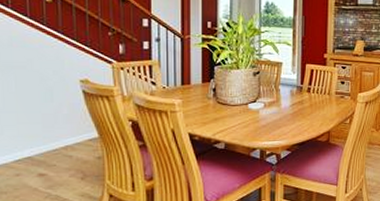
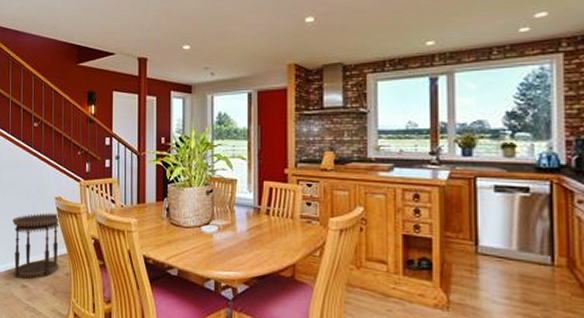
side table: none [20,96,88,167] -> present [13,212,59,278]

